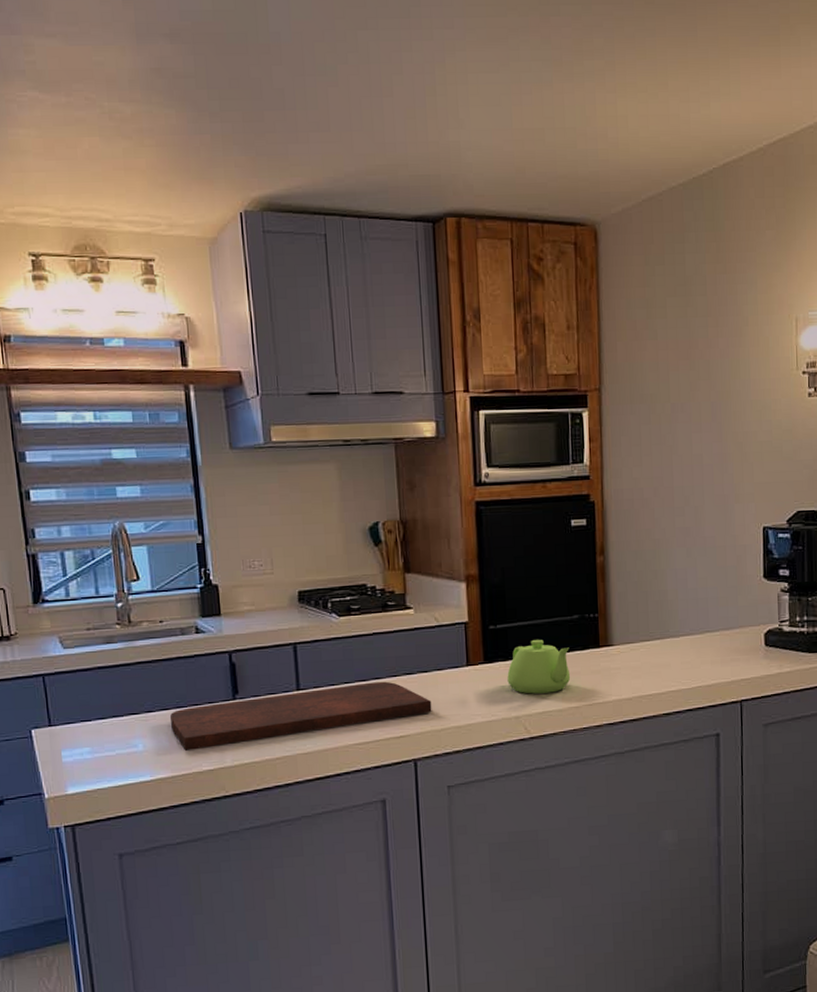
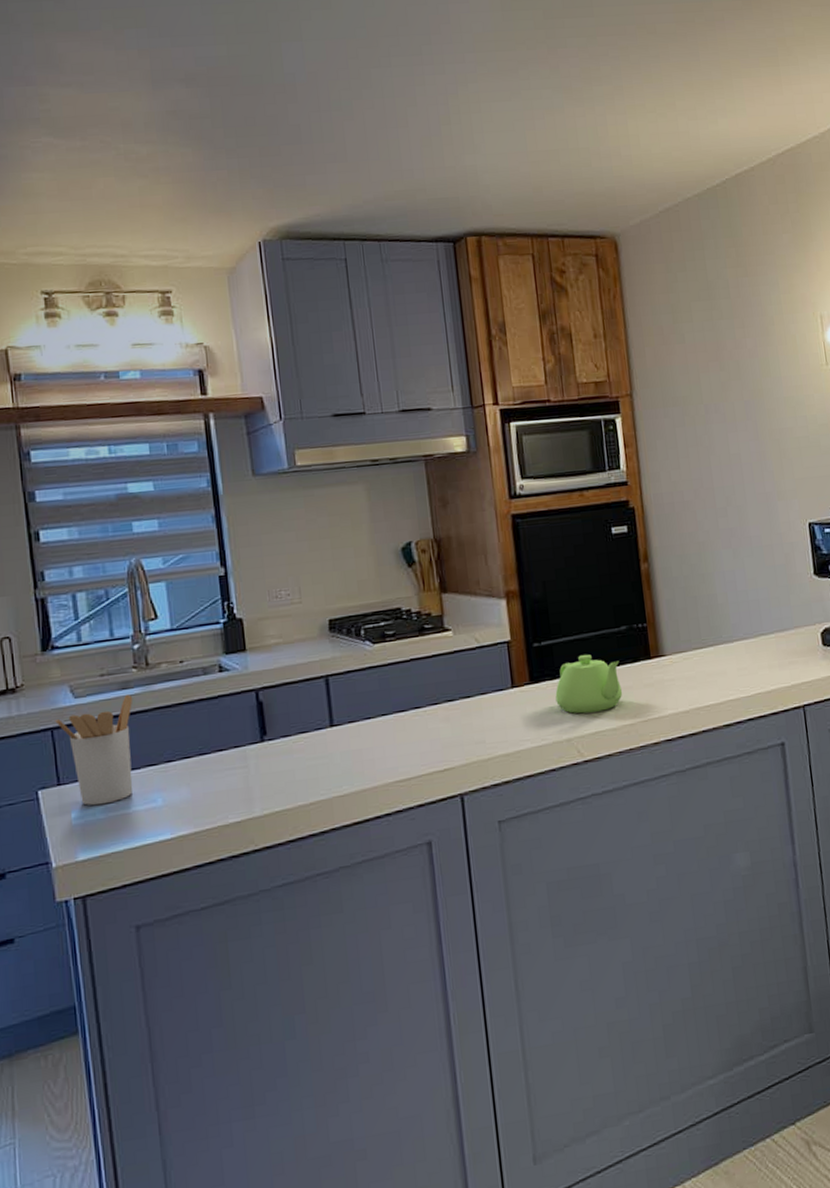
utensil holder: none [46,649,116,747] -> present [55,695,133,806]
cutting board: present [169,681,432,751] -> none [191,710,477,802]

